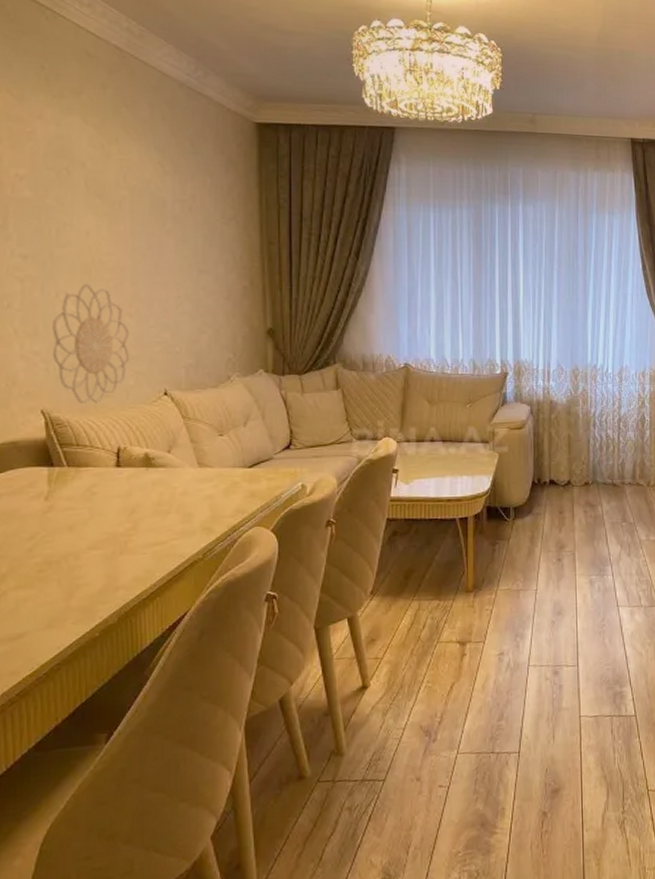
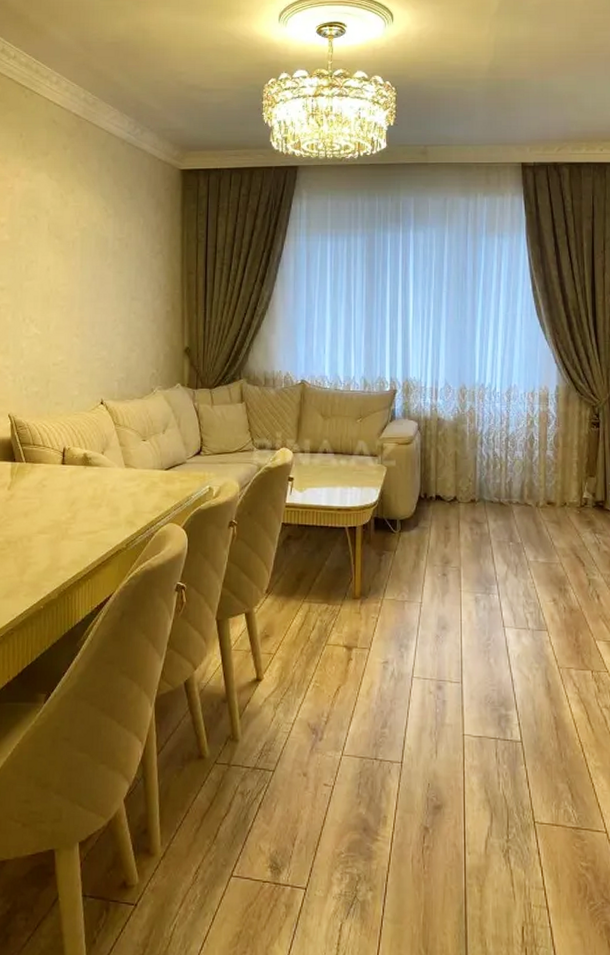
decorative wall piece: present [52,283,130,403] -> none [18,309,76,410]

